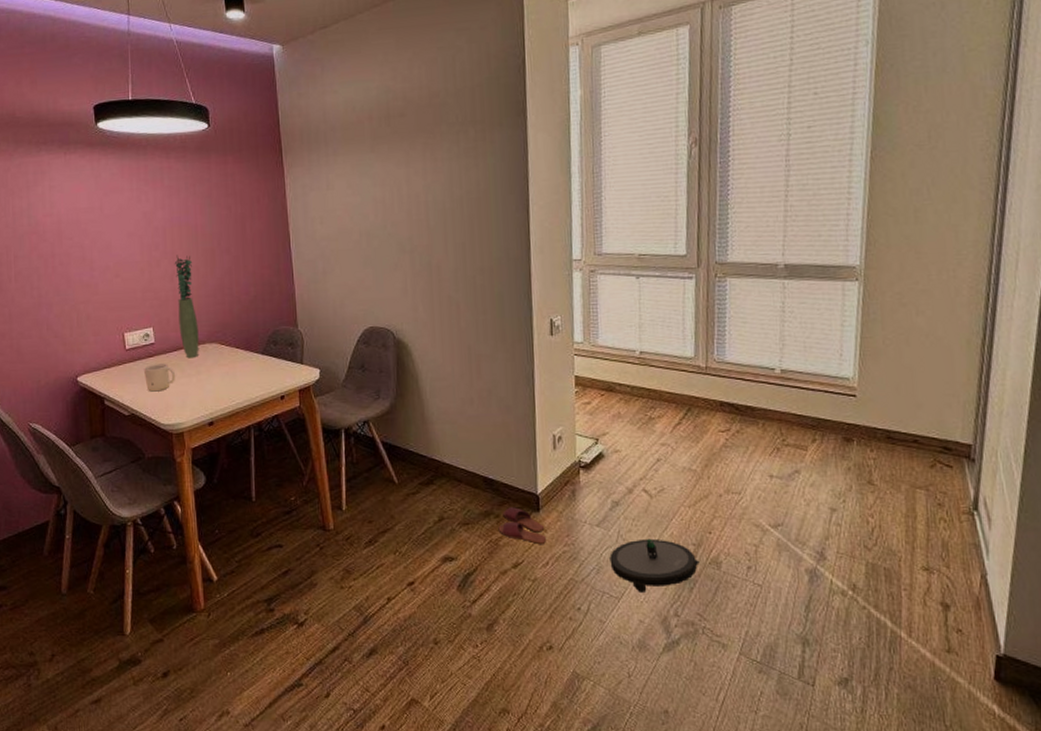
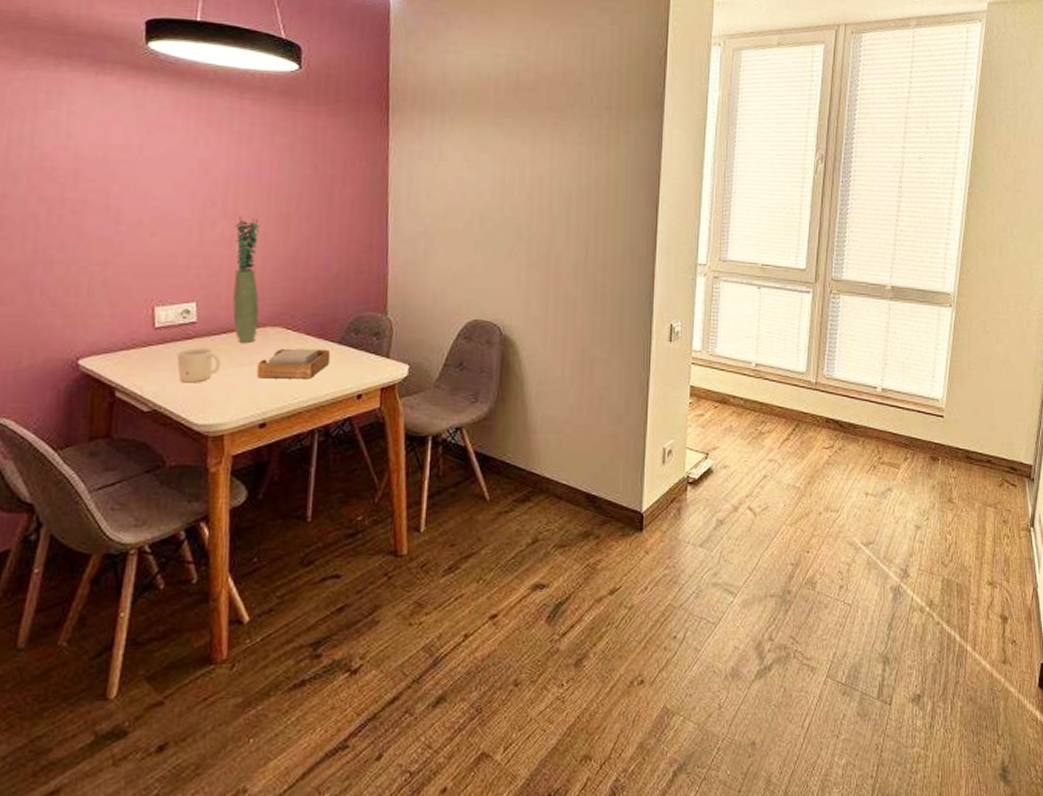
napkin holder: none [202,359,257,386] -> present [256,348,331,379]
slippers: present [498,507,546,544] -> none [597,527,647,567]
robot vacuum: present [609,538,700,592] -> none [710,559,796,616]

